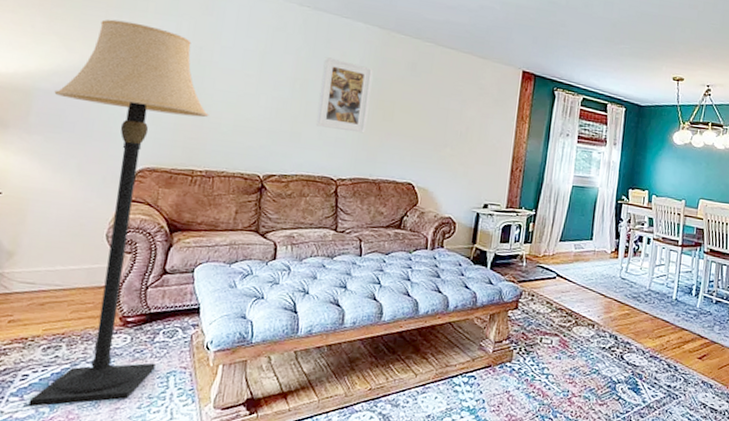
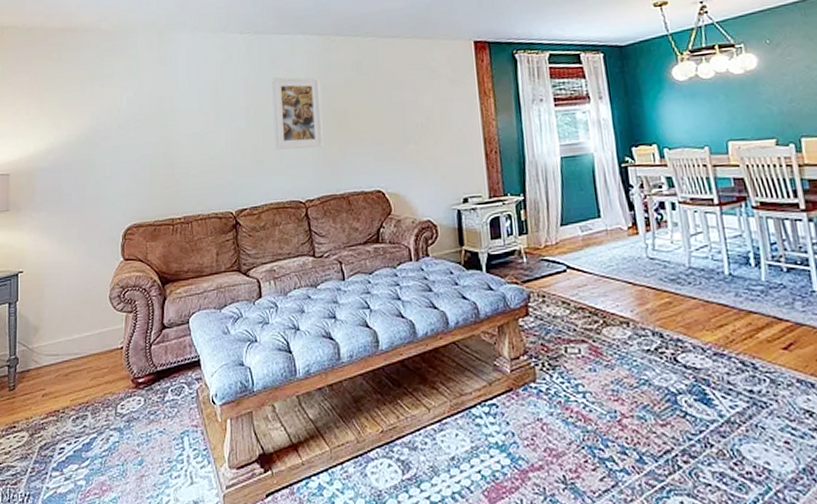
lamp: present [28,19,209,407] -> none [51,88,179,481]

